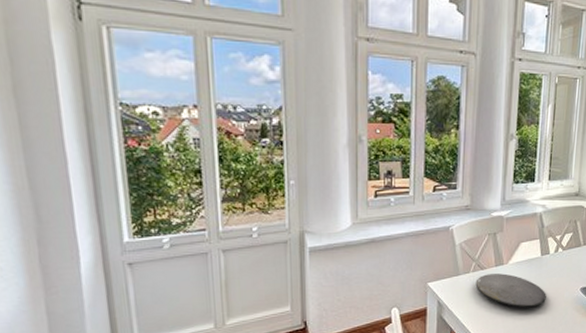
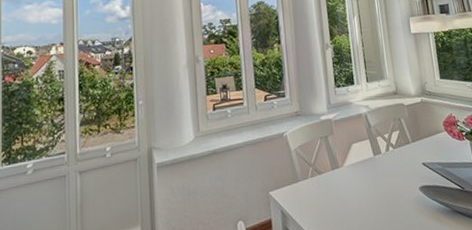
plate: present [475,273,546,308] -> none [315,177,387,213]

